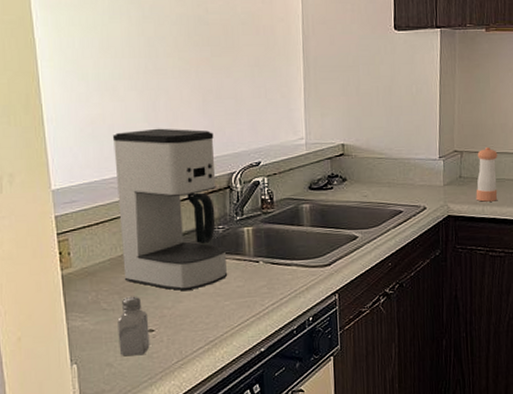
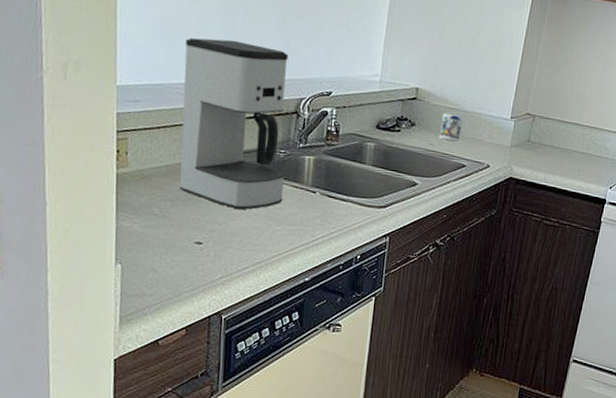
saltshaker: present [117,296,150,356] -> none [165,205,199,266]
mug: none [371,163,393,191] -> present [438,112,463,143]
pepper shaker: present [476,147,498,202] -> none [540,115,570,171]

